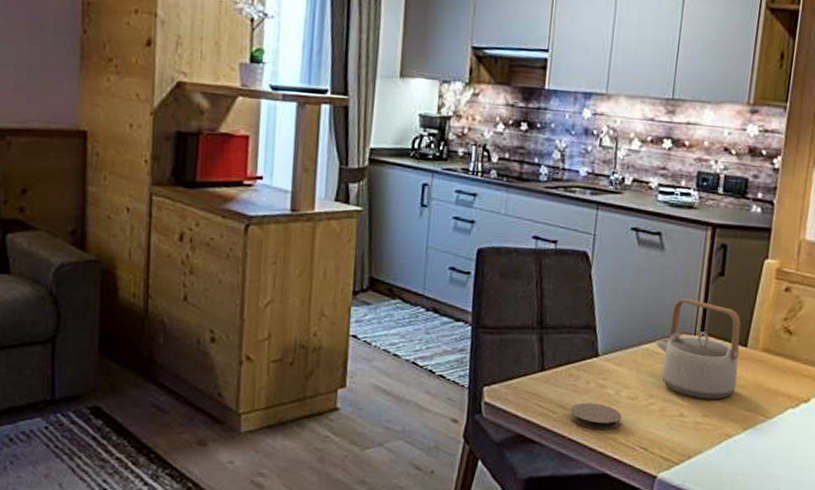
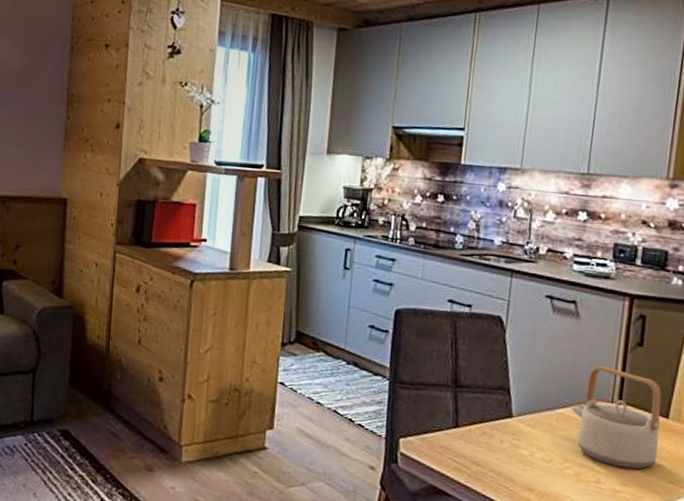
coaster: present [570,402,622,430] -> none [483,461,536,490]

